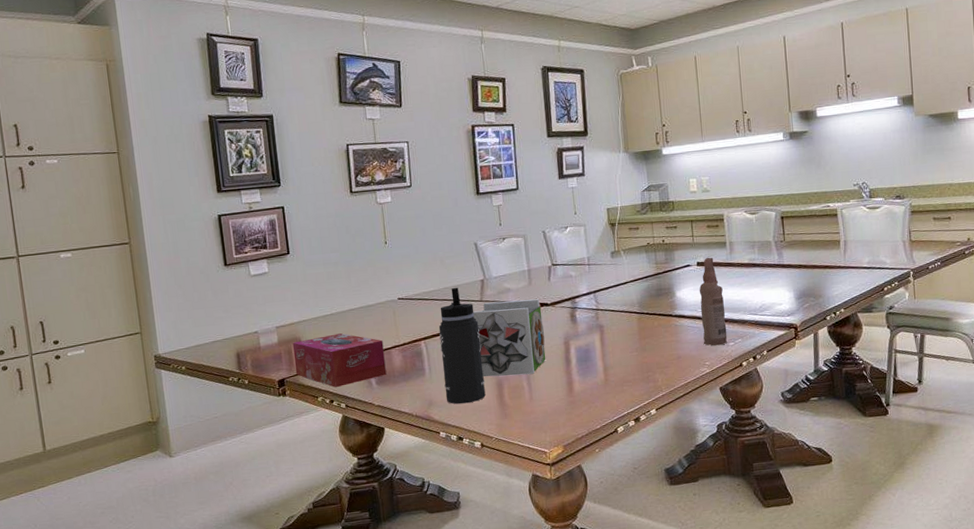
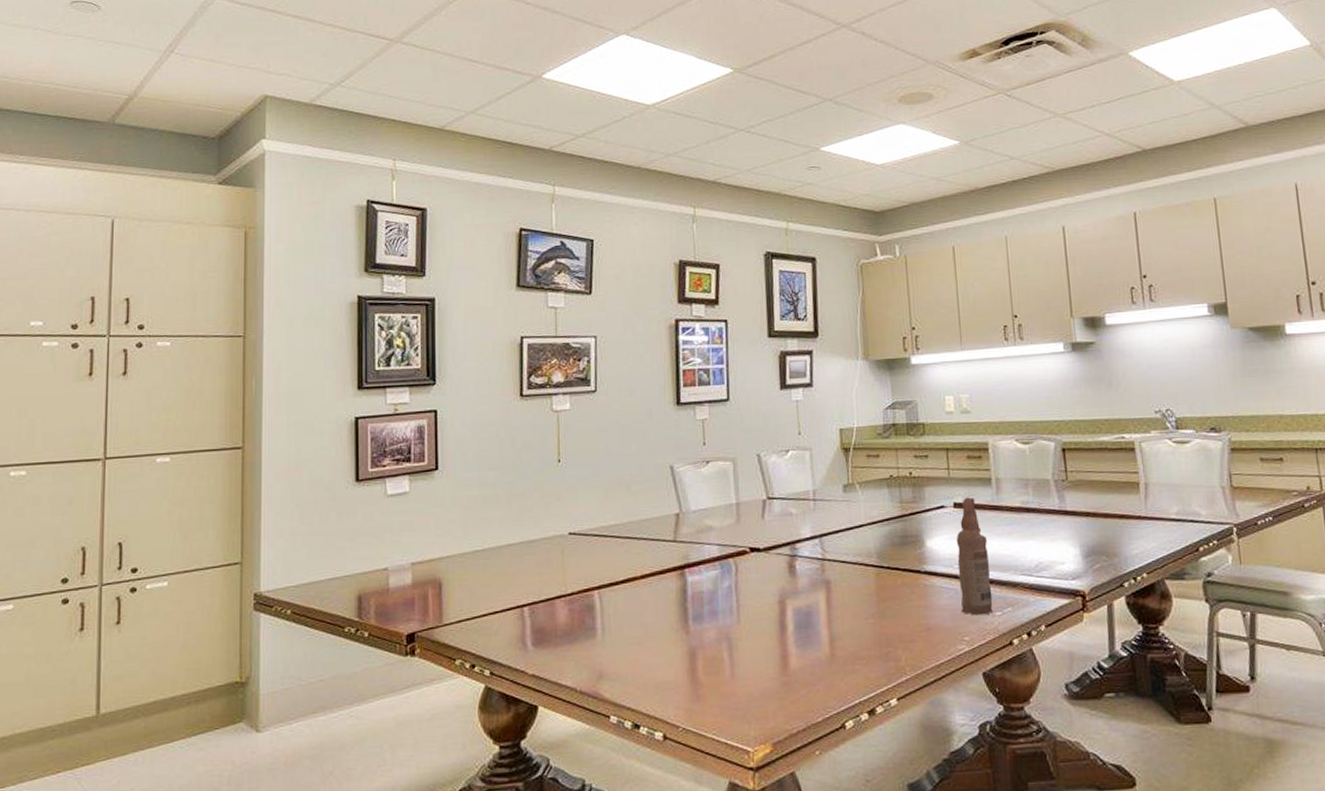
tissue box: present [292,333,387,388] -> none [430,575,547,648]
thermos bottle: present [438,288,486,404] -> none [618,523,674,679]
puzzle box: present [473,299,546,377] -> none [663,542,755,643]

